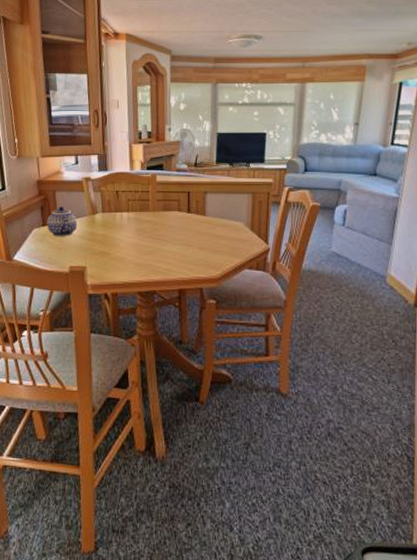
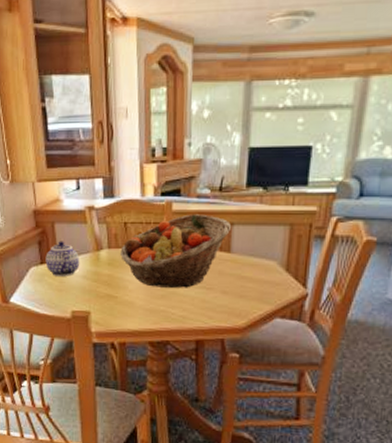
fruit basket: none [113,184,206,245] -> present [120,214,232,288]

